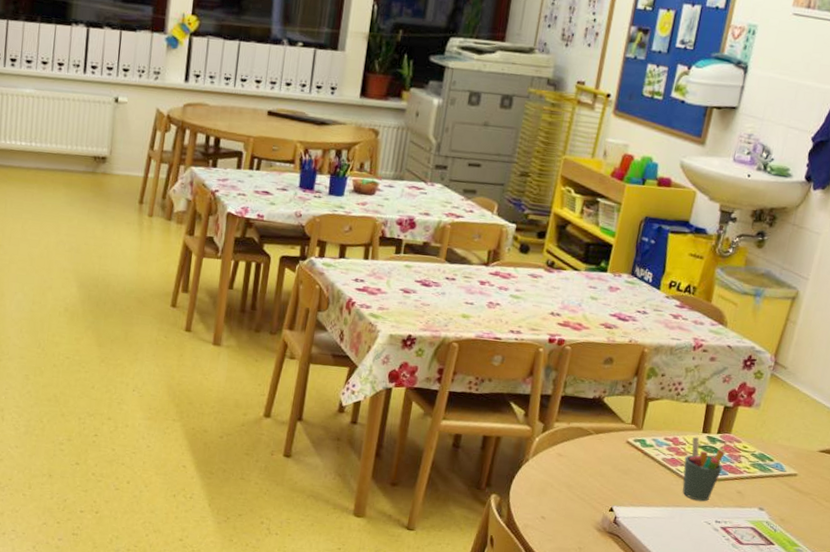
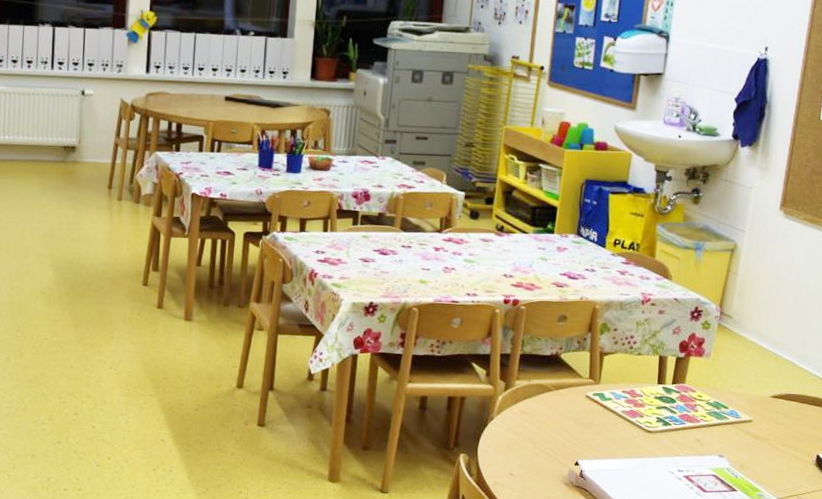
pen holder: present [682,436,725,502] -> none [642,388,681,451]

